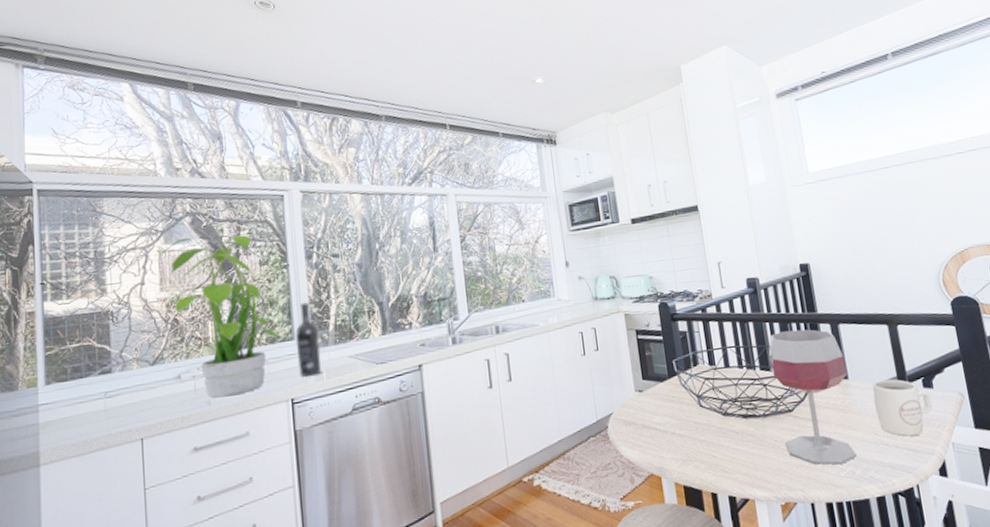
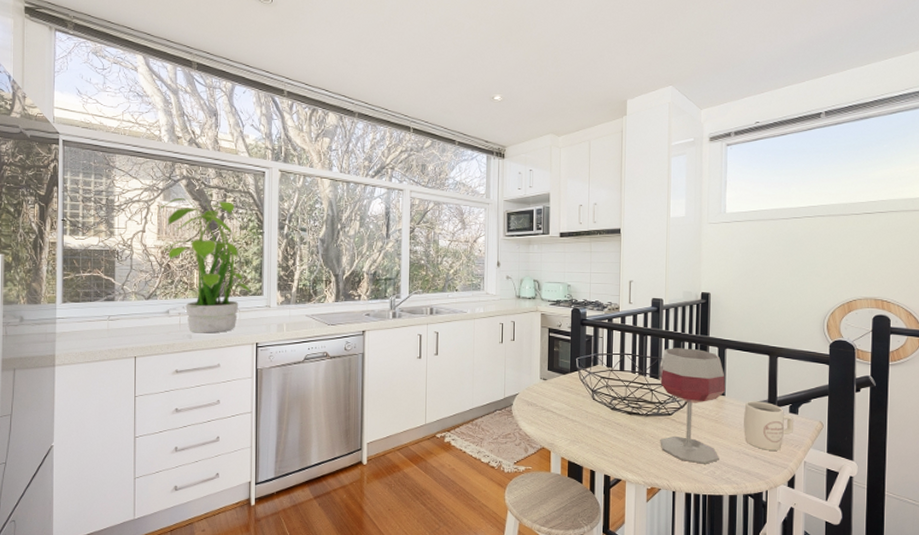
wine bottle: present [295,301,322,377] -> none [263,265,285,327]

